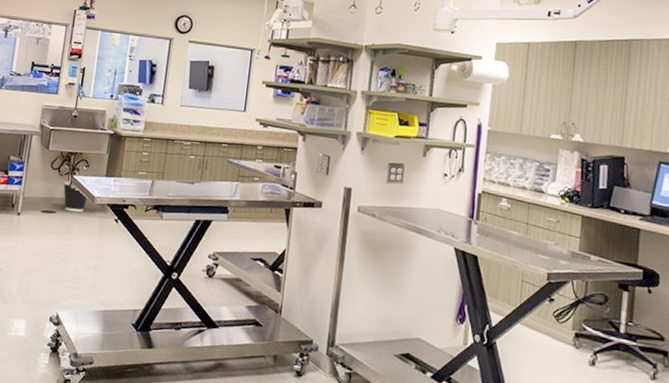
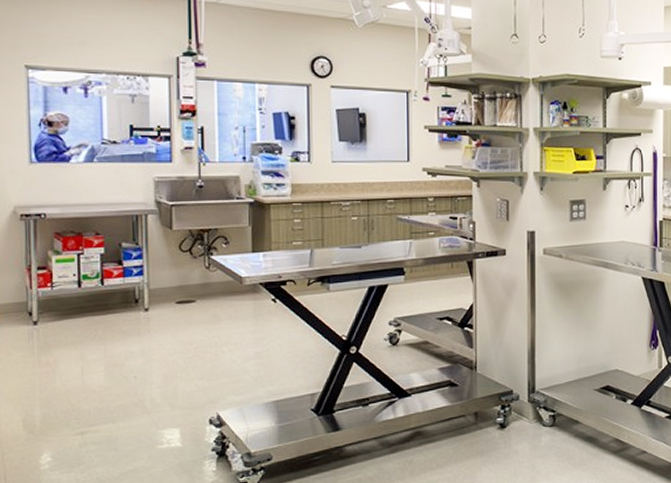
wastebasket: present [63,181,87,213] -> none [199,263,233,298]

